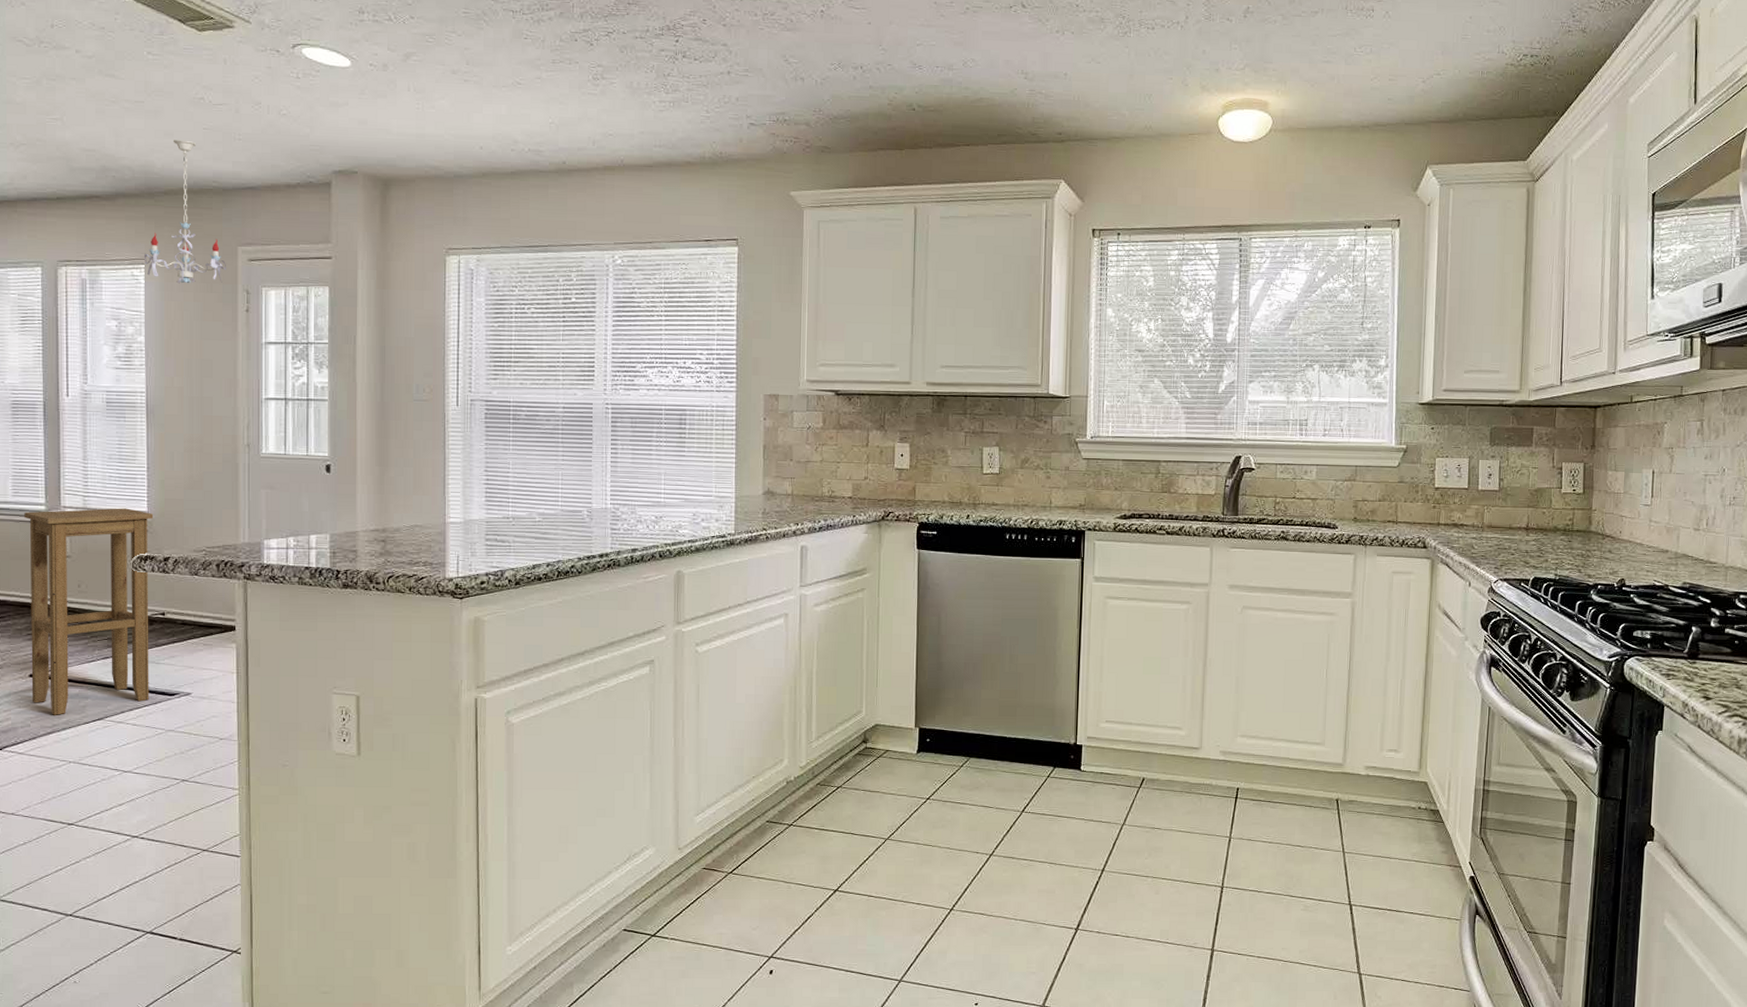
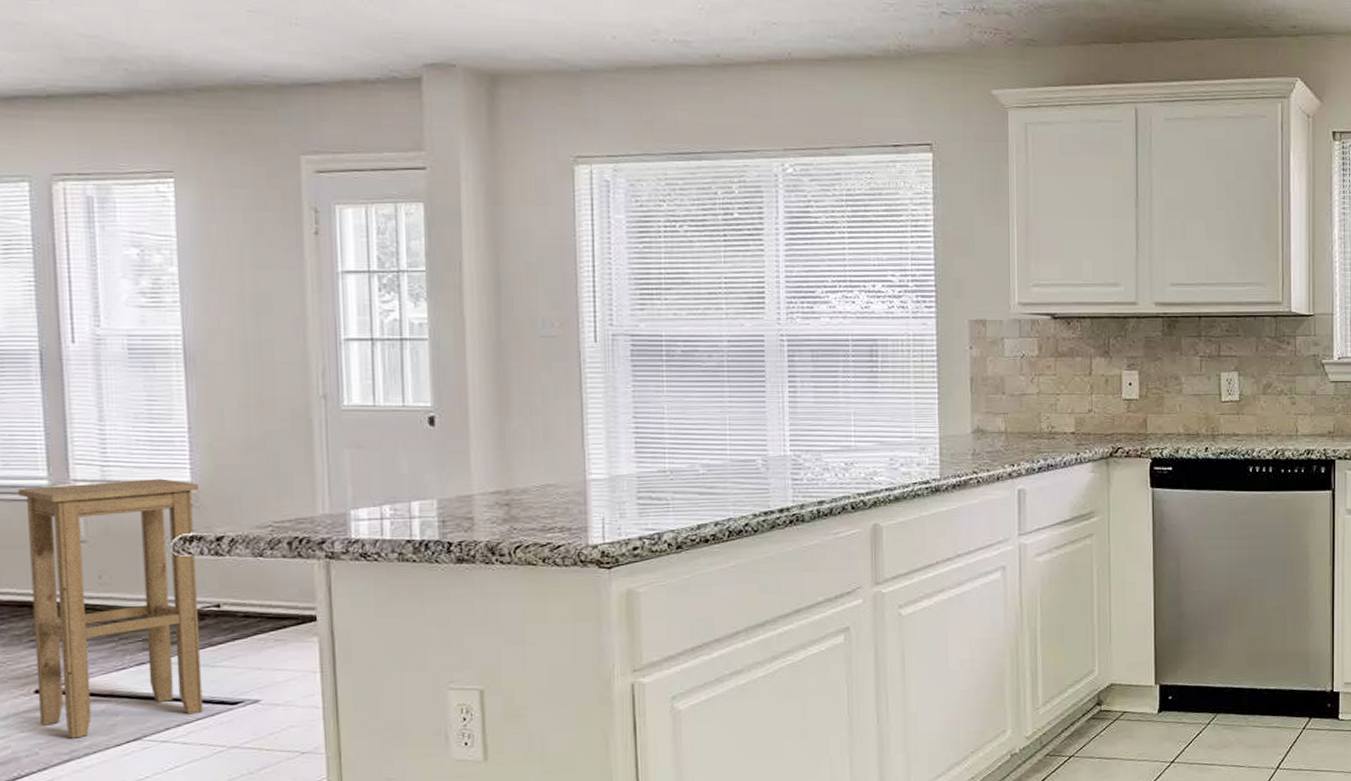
chandelier: present [143,140,226,284] -> none [172,24,286,202]

